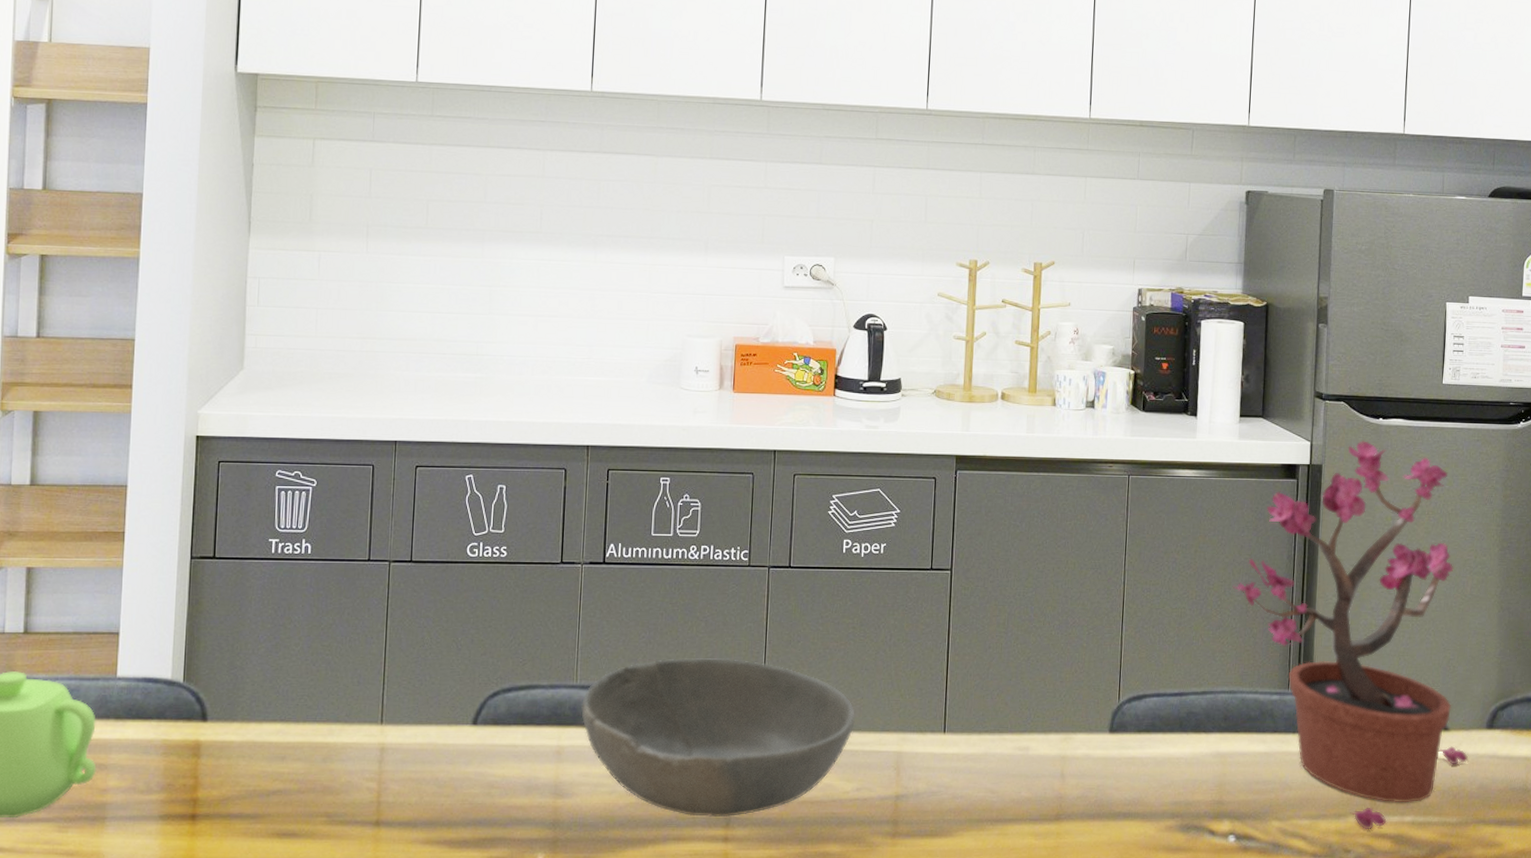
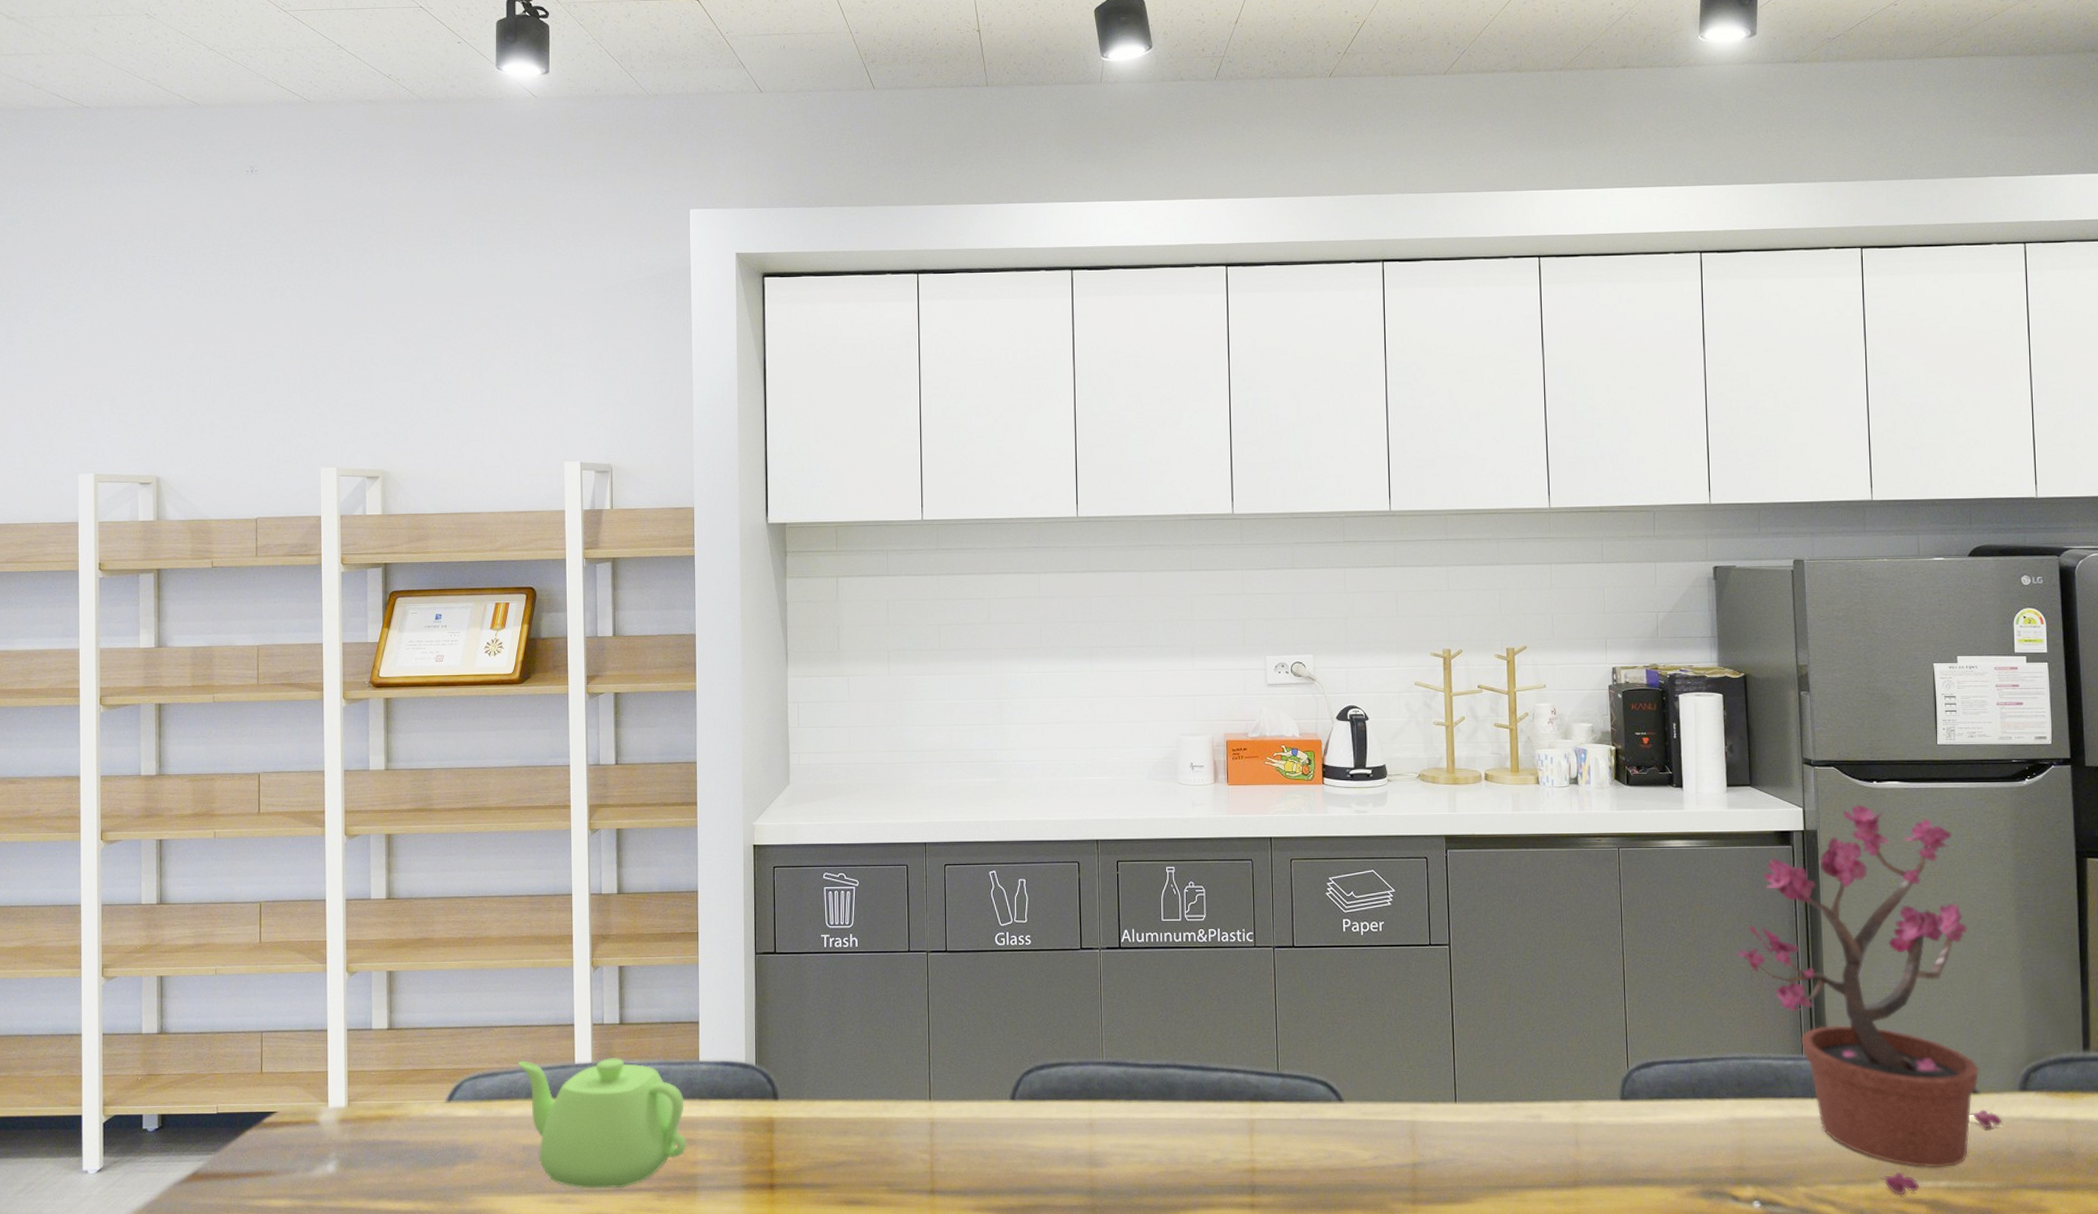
bowl: present [581,658,856,818] -> none [1109,1034,1368,1185]

